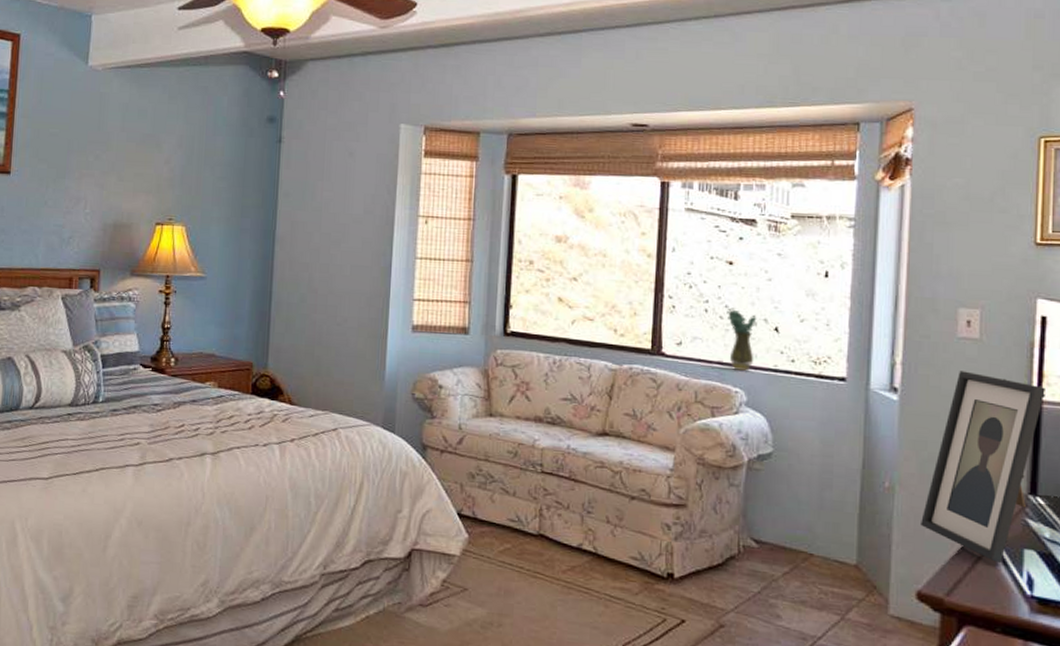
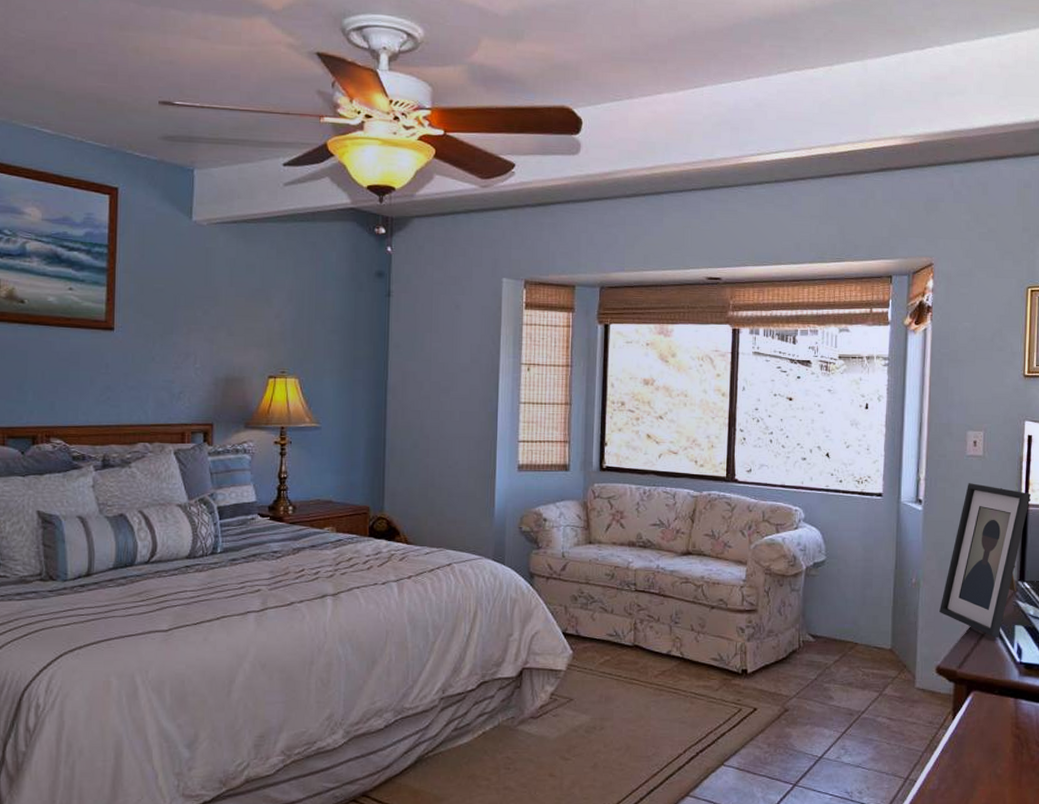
vase: present [726,306,757,372] -> none [787,437,812,493]

